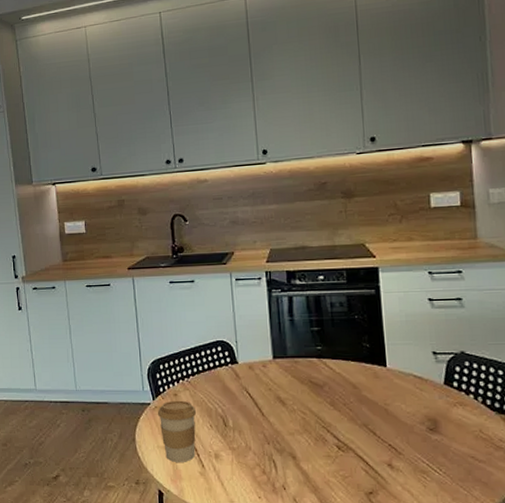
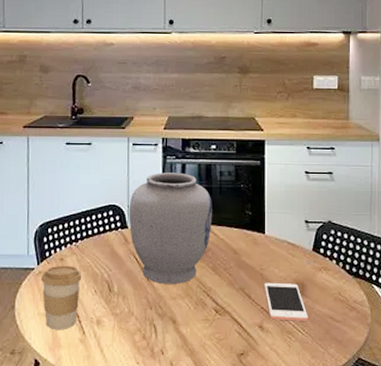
vase: none [237,306,326,419] -> present [129,172,212,284]
cell phone: none [389,418,445,460] -> present [264,282,308,321]

